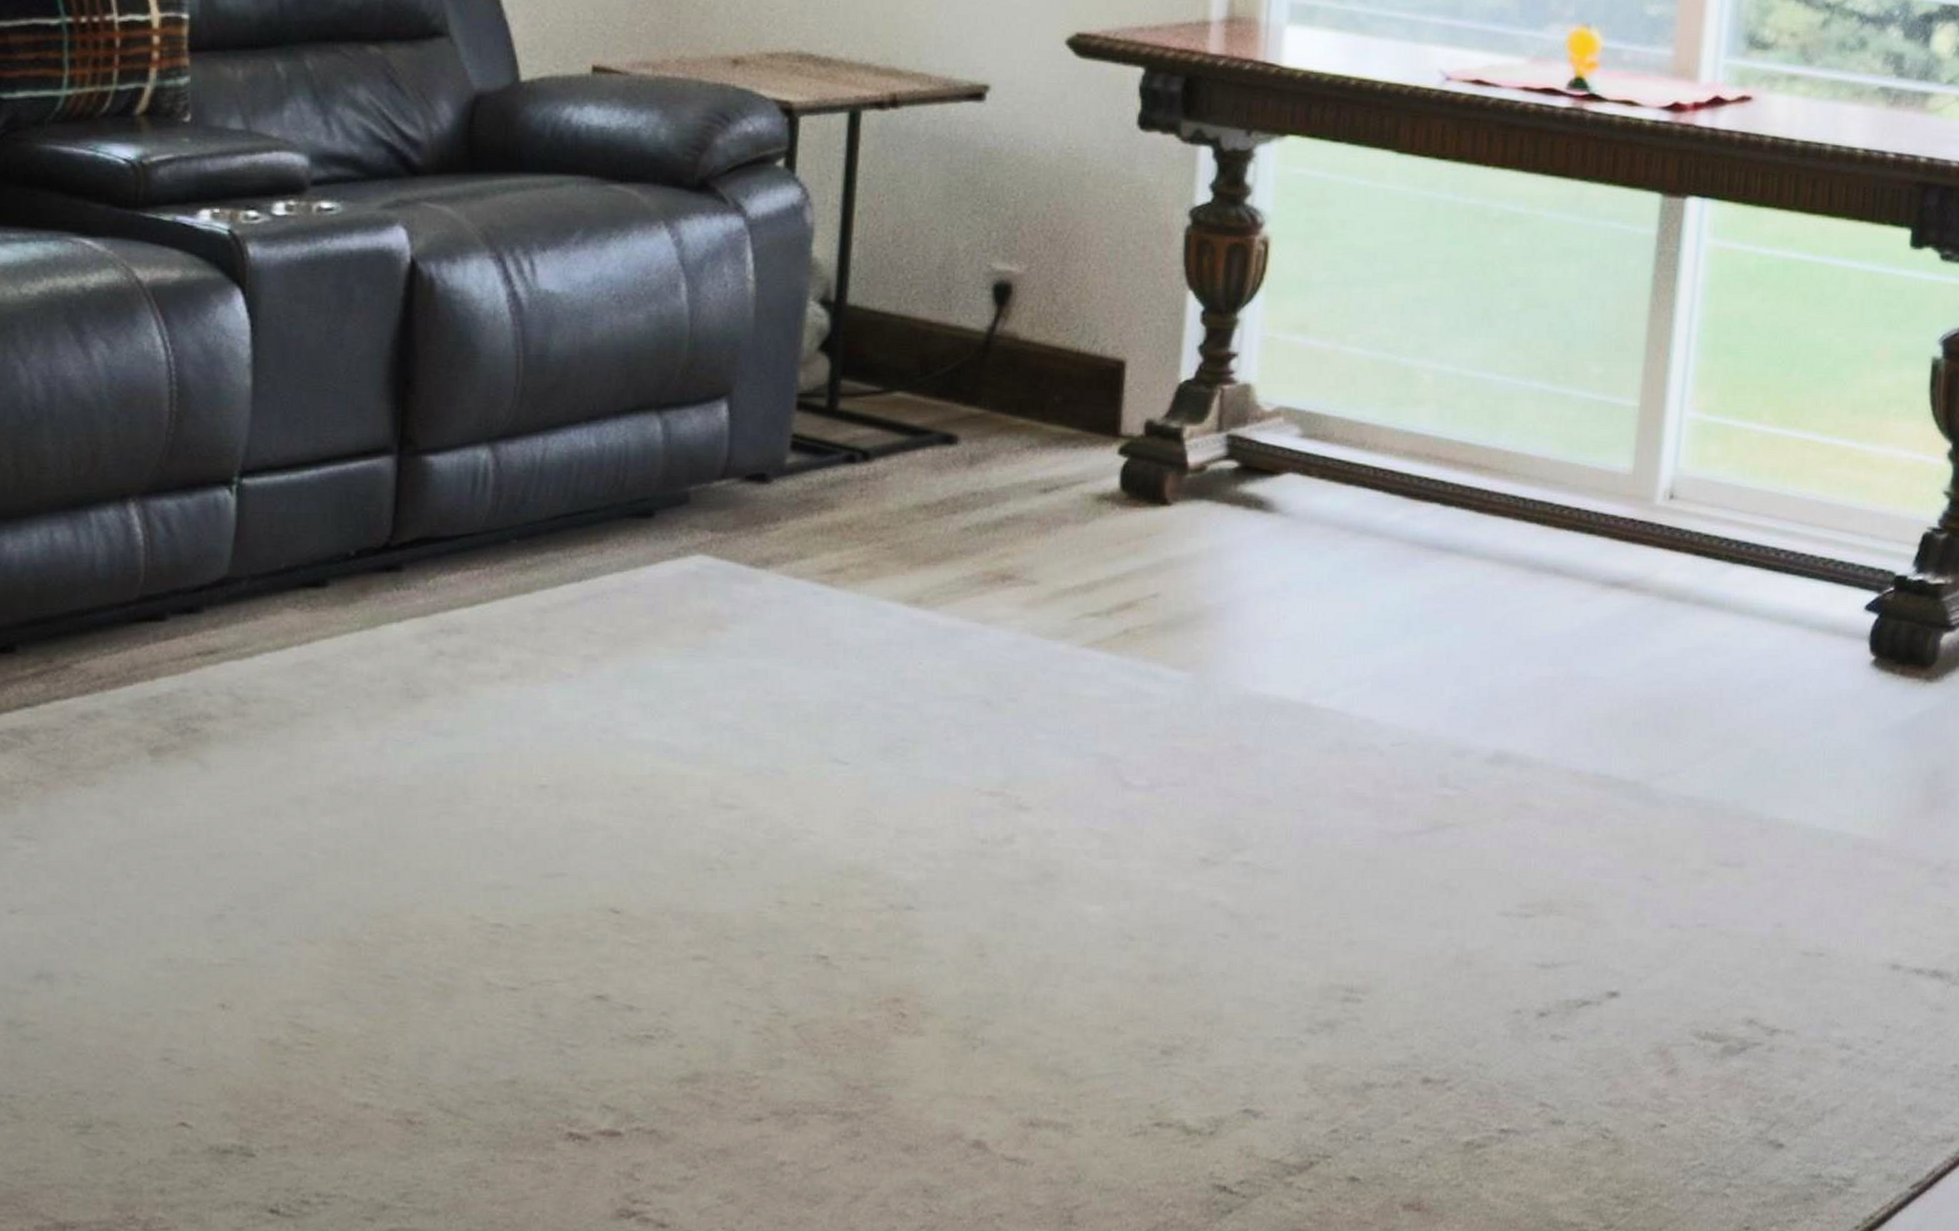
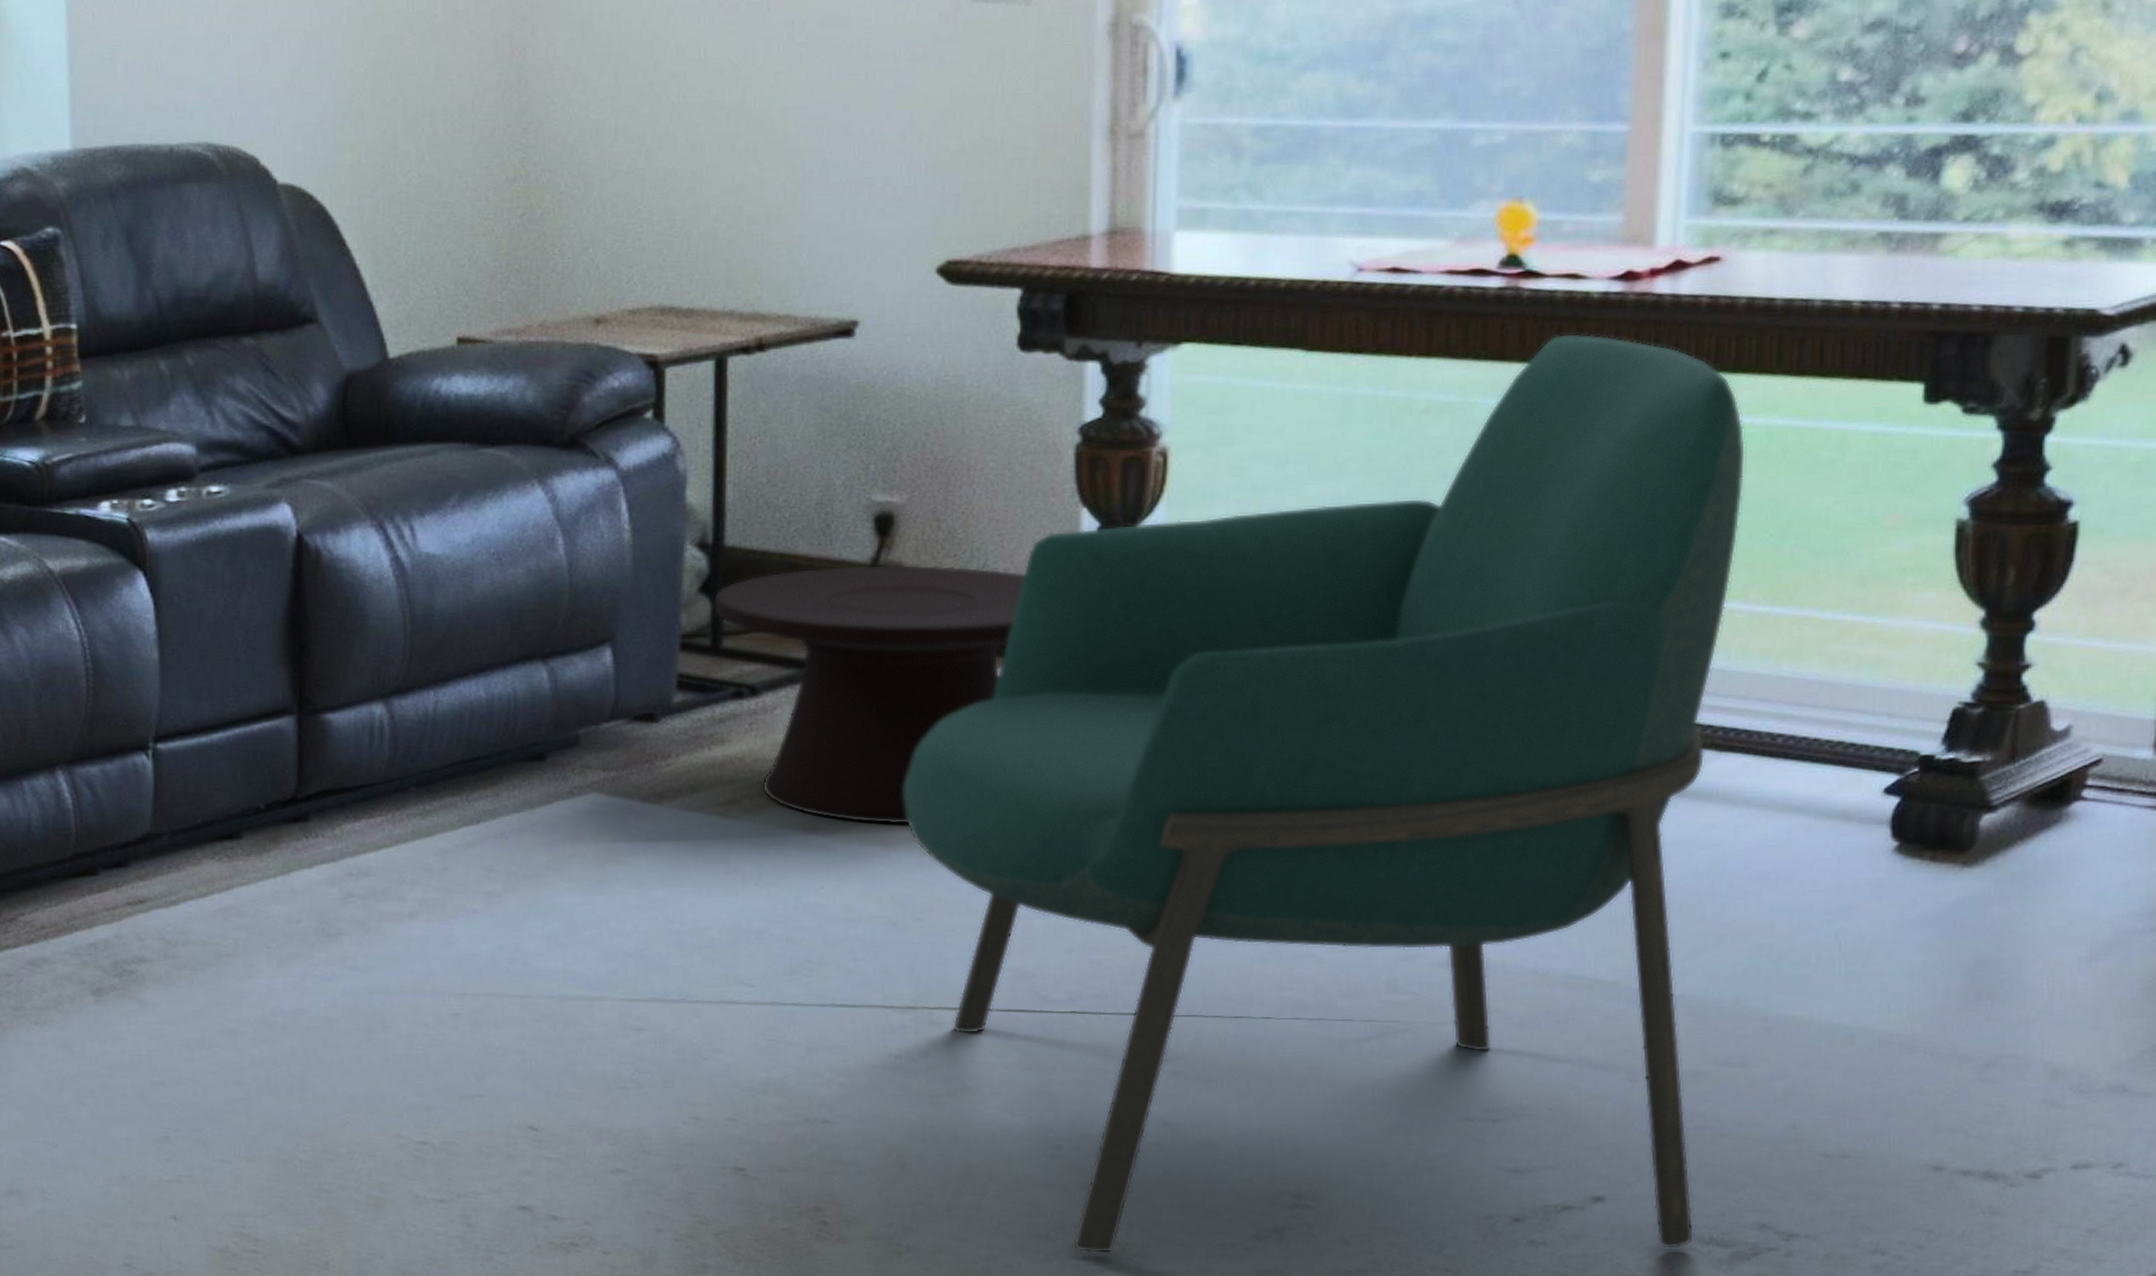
side table: none [831,332,1132,602] -> present [713,564,1025,825]
armchair: none [1004,156,1766,1048] -> present [903,333,1746,1254]

